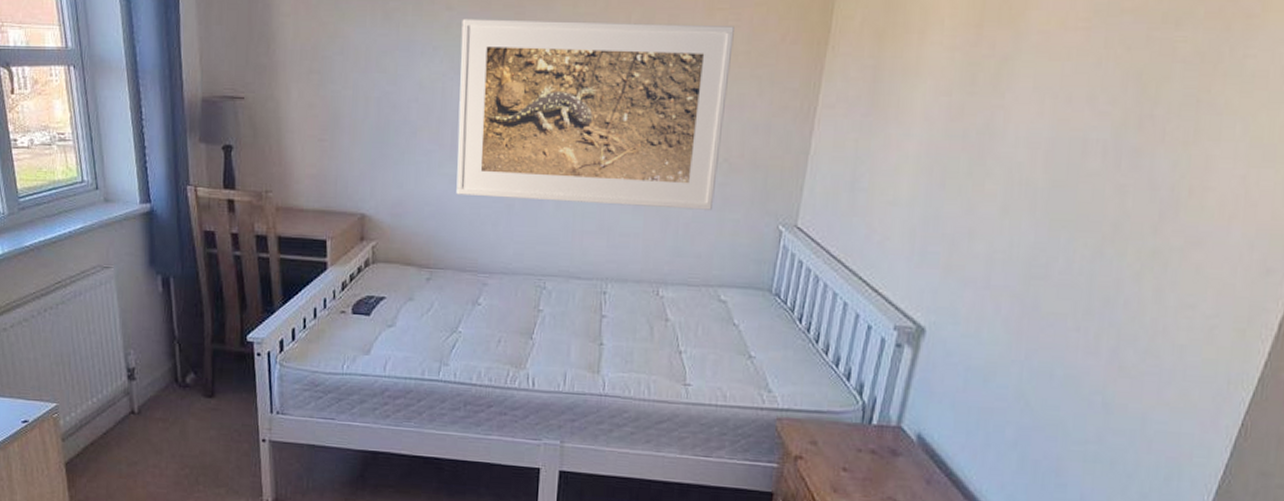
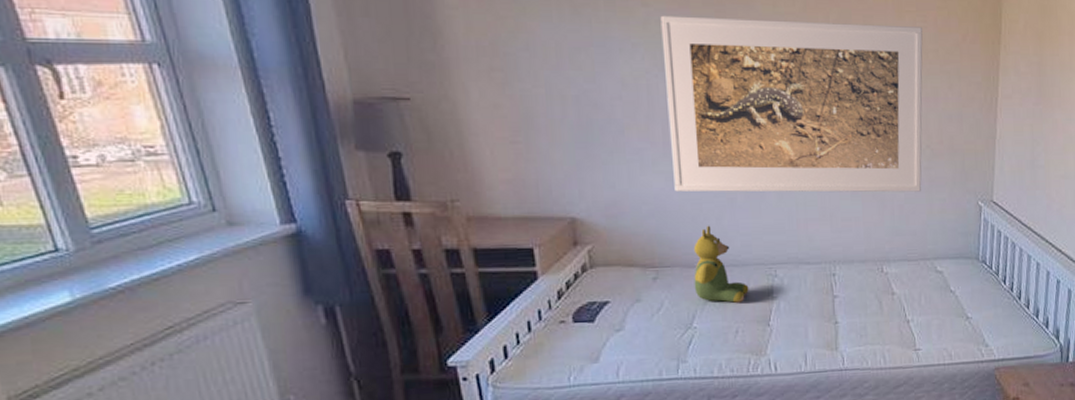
teddy bear: none [464,230,516,312] -> present [693,225,749,303]

